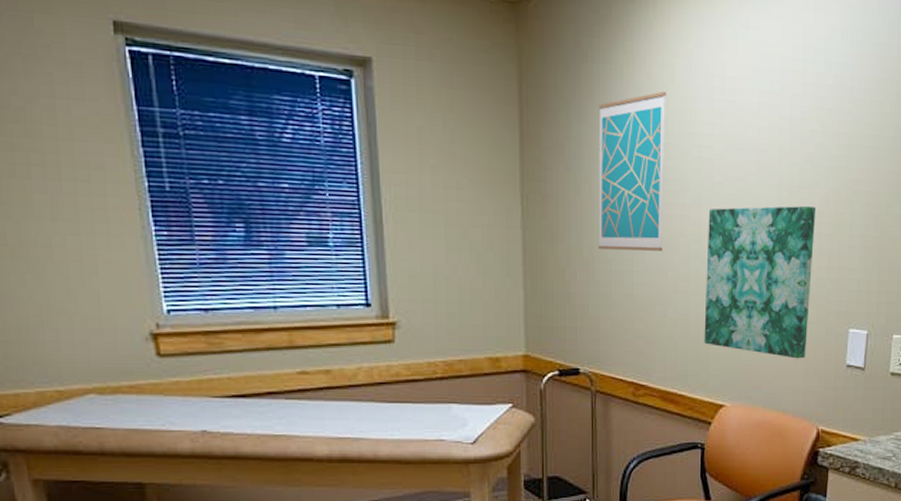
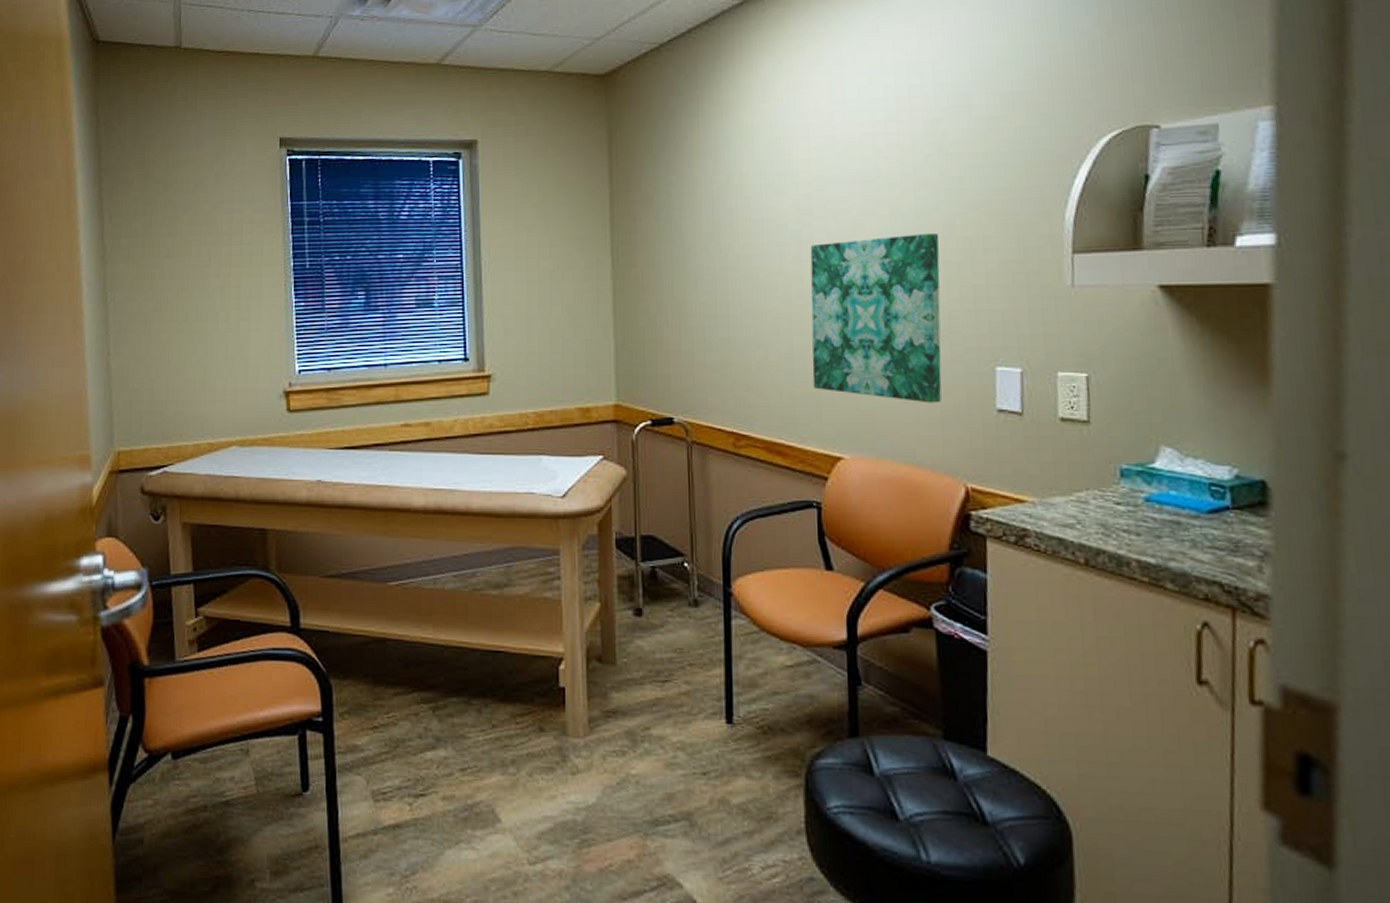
wall art: present [597,91,667,251] -> none [687,135,760,295]

